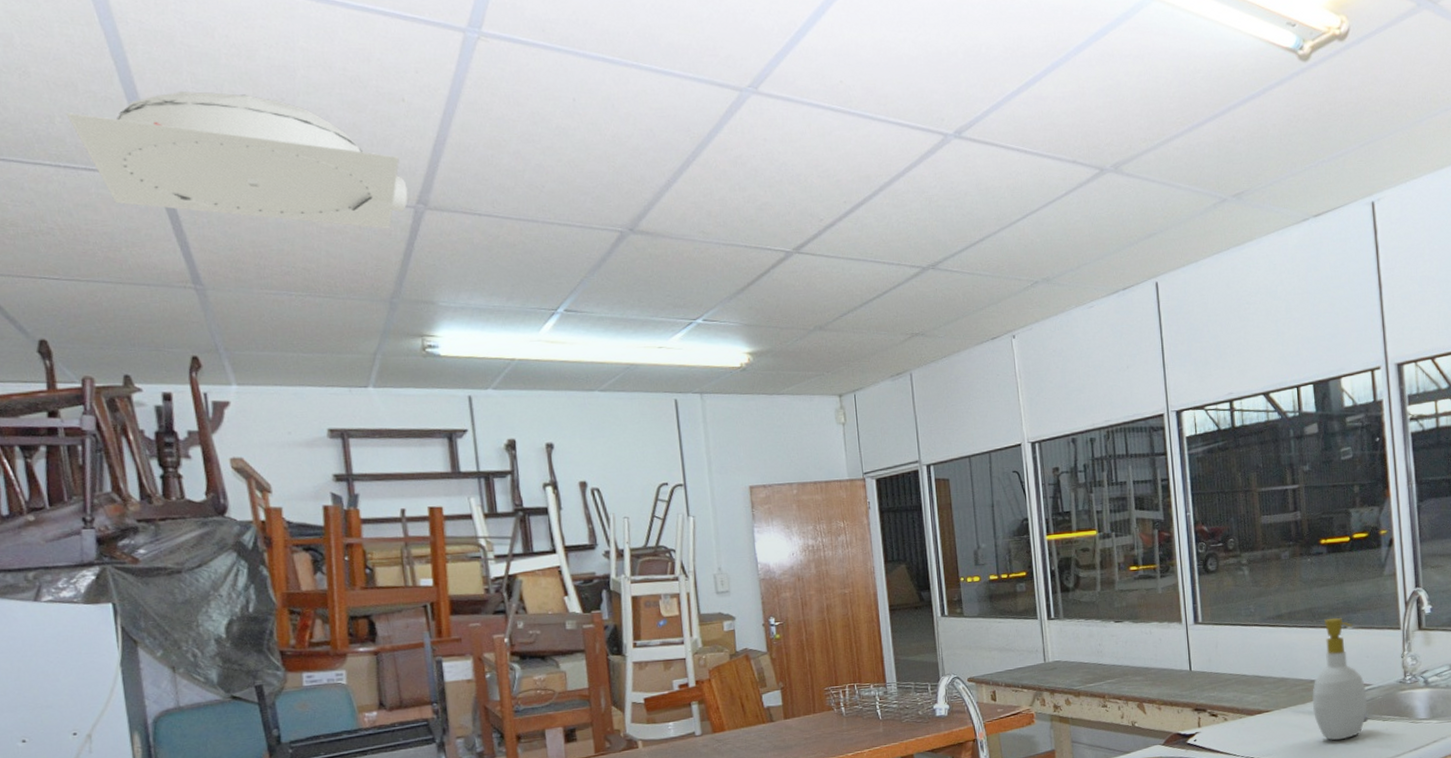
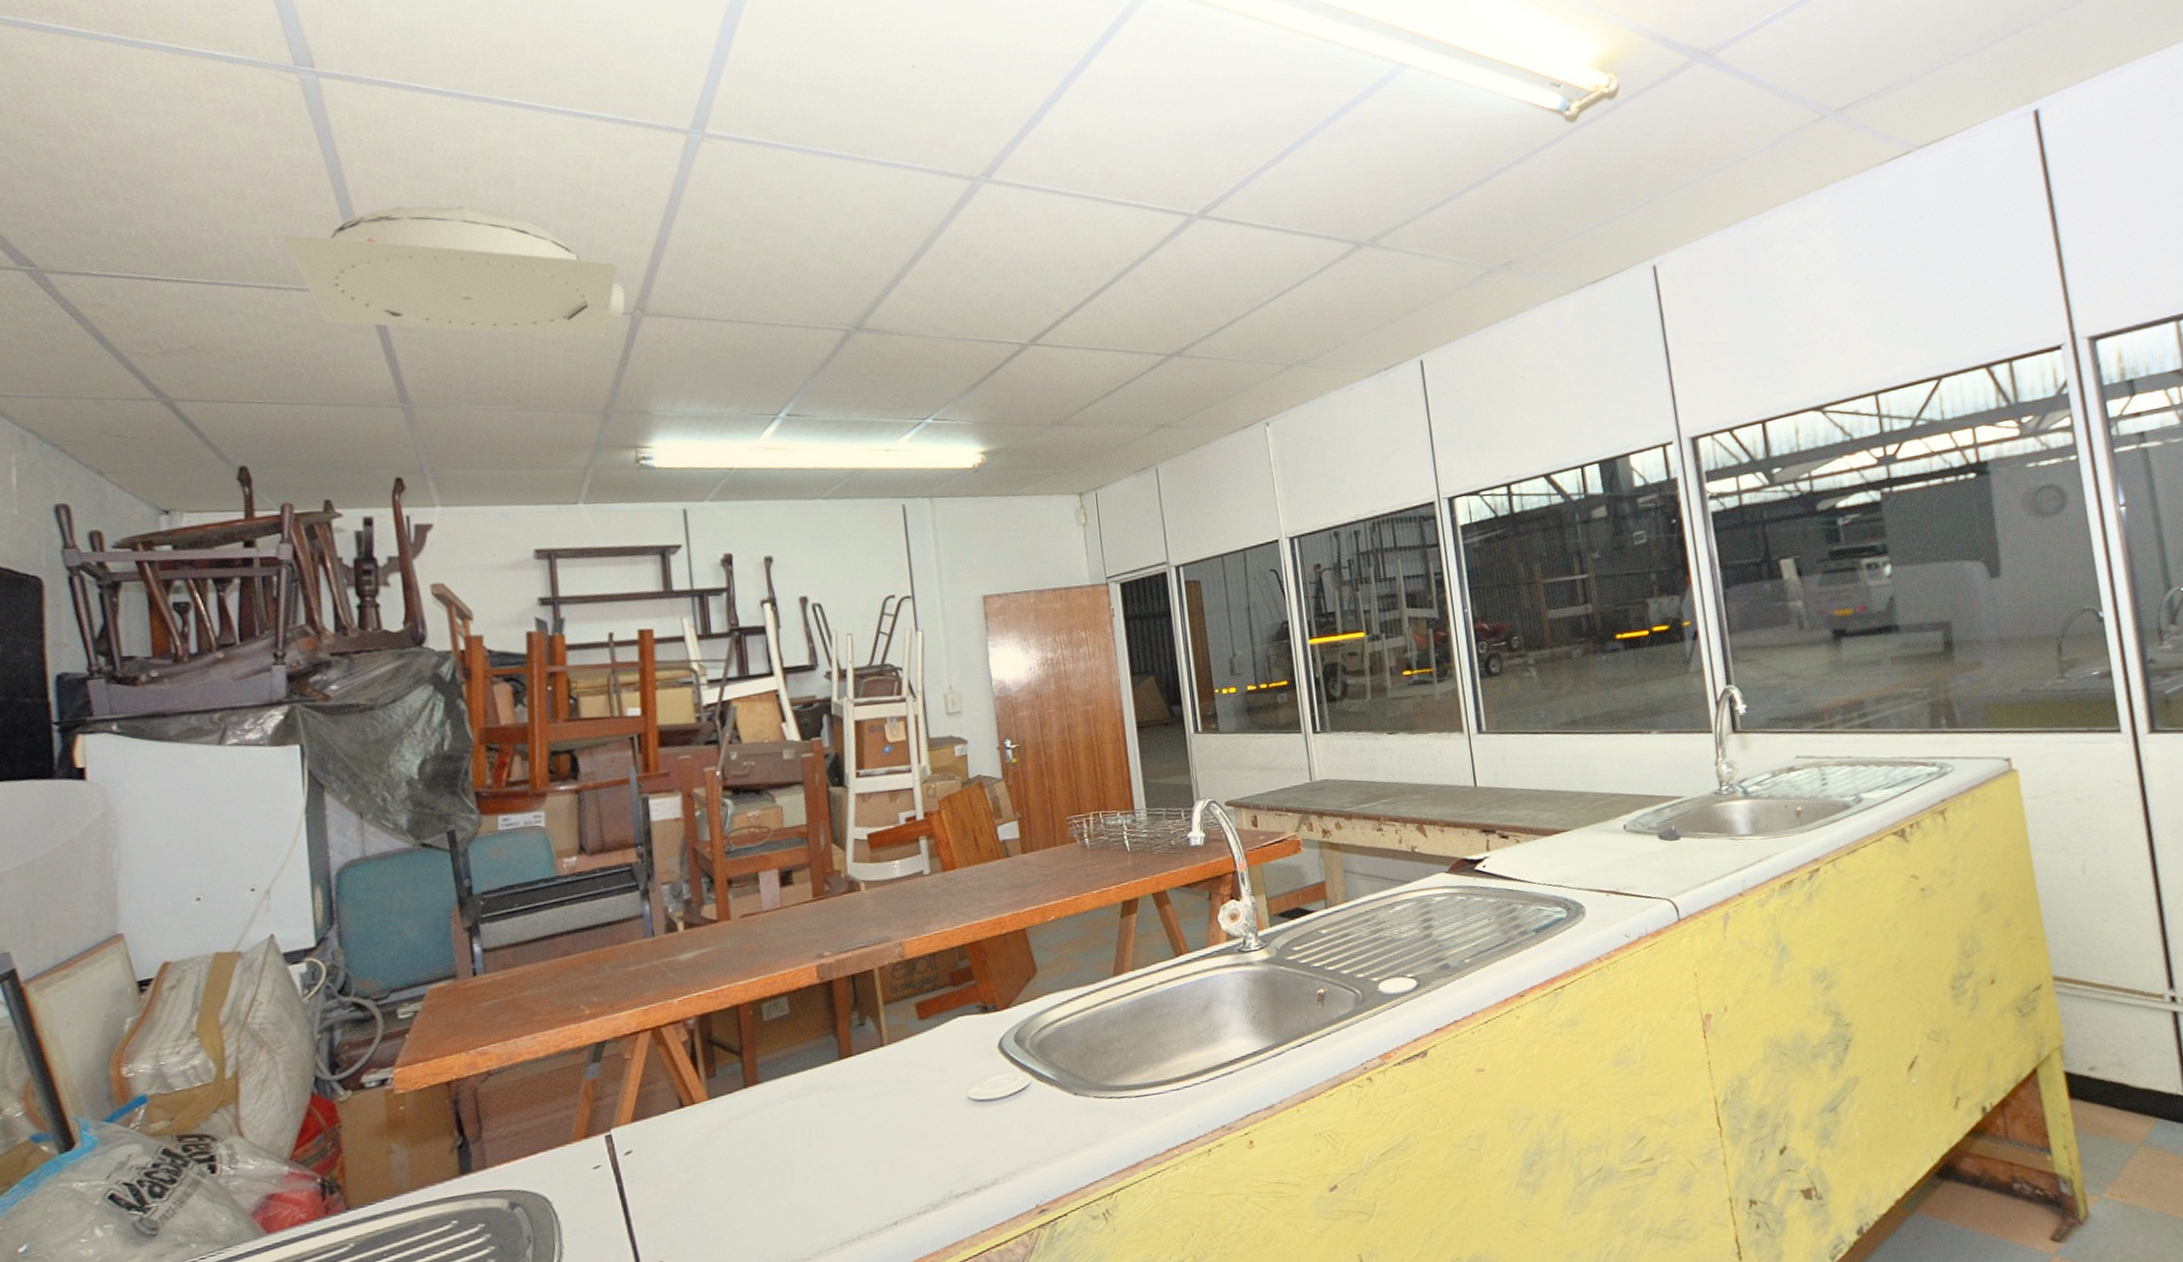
soap bottle: present [1312,617,1367,741] -> none [1615,721,1679,863]

